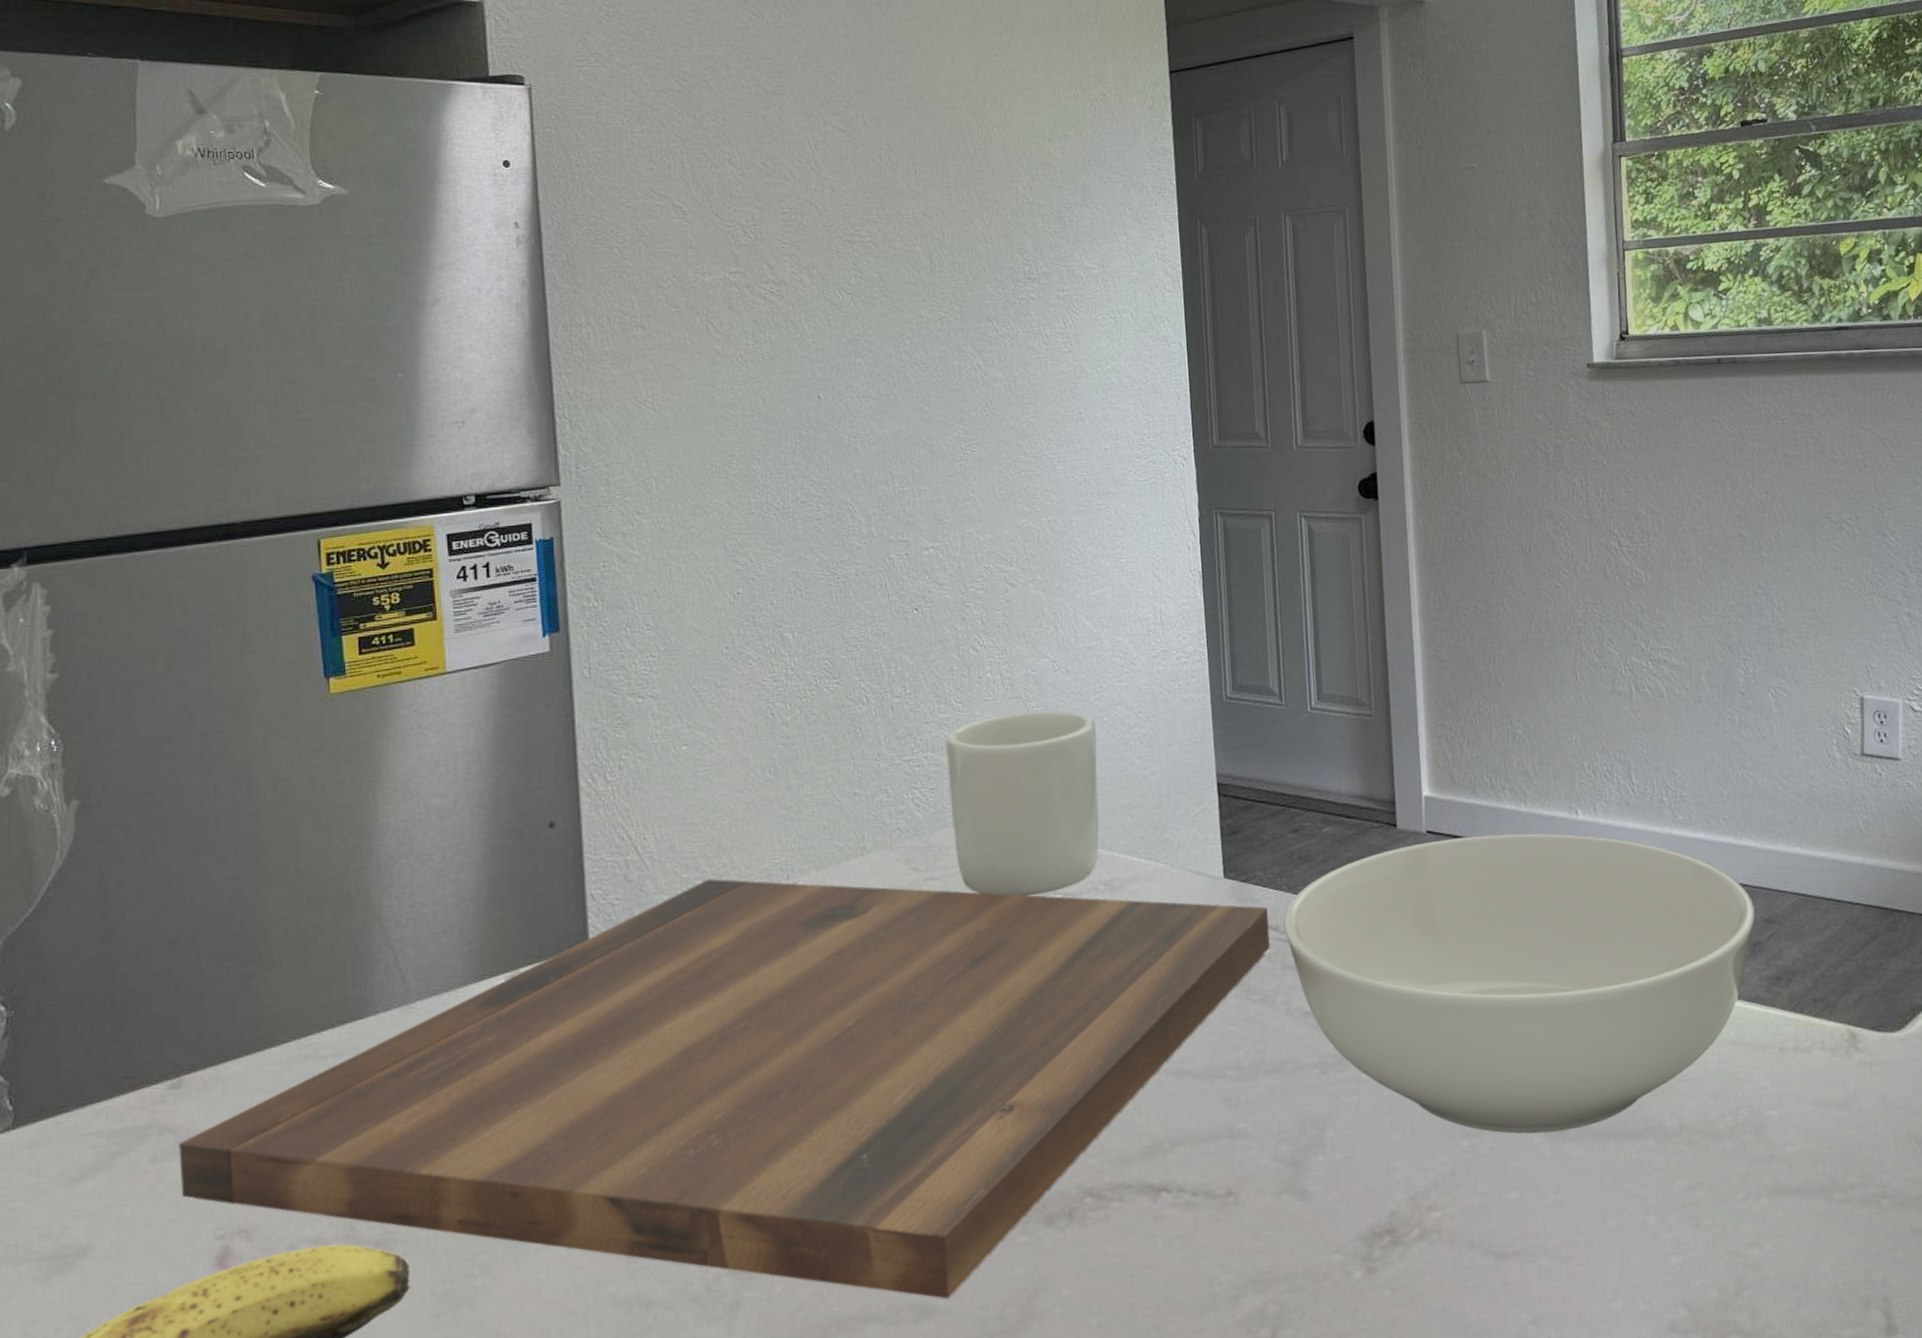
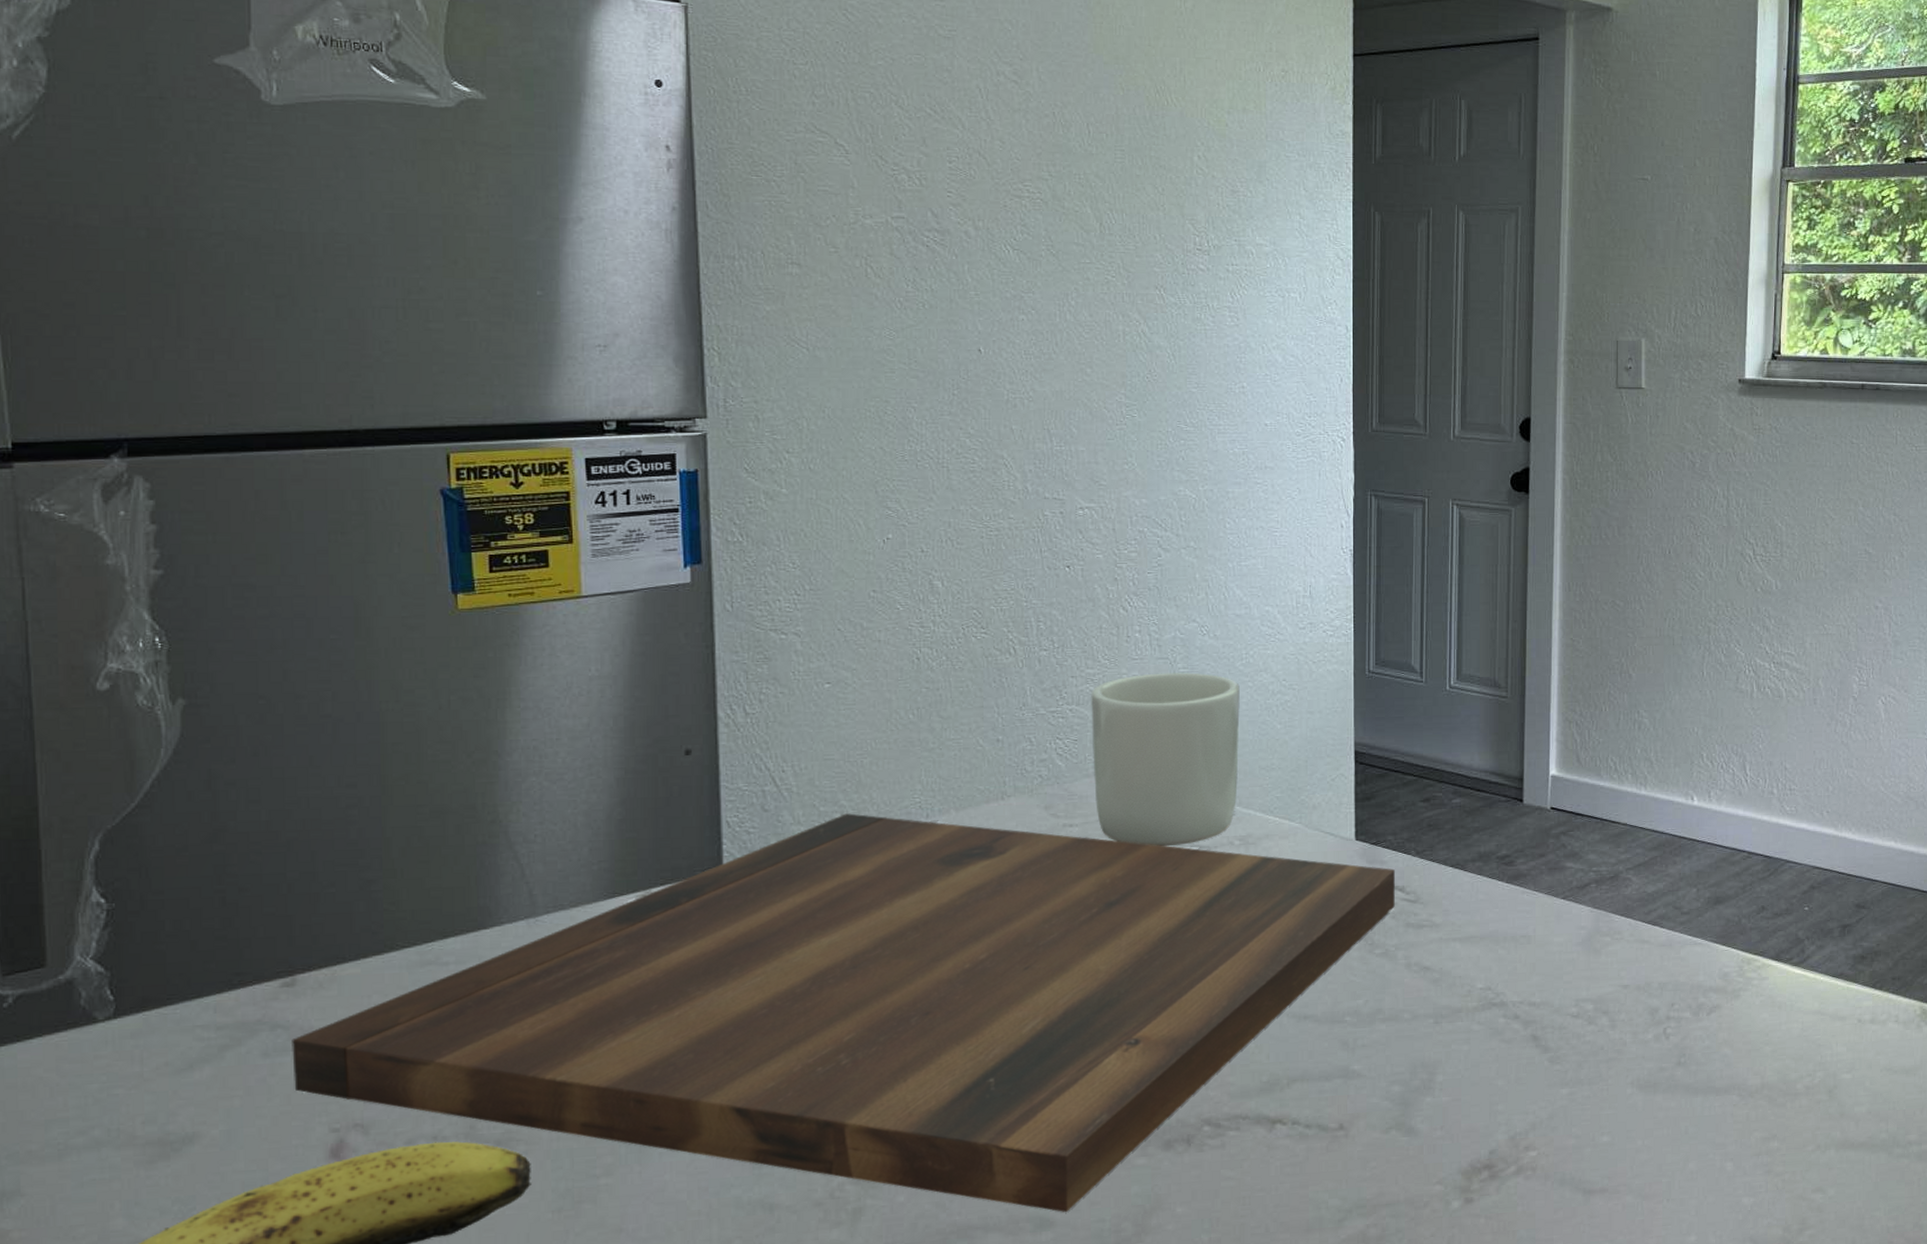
bowl: present [1283,833,1755,1134] -> none [1409,814,1847,1086]

